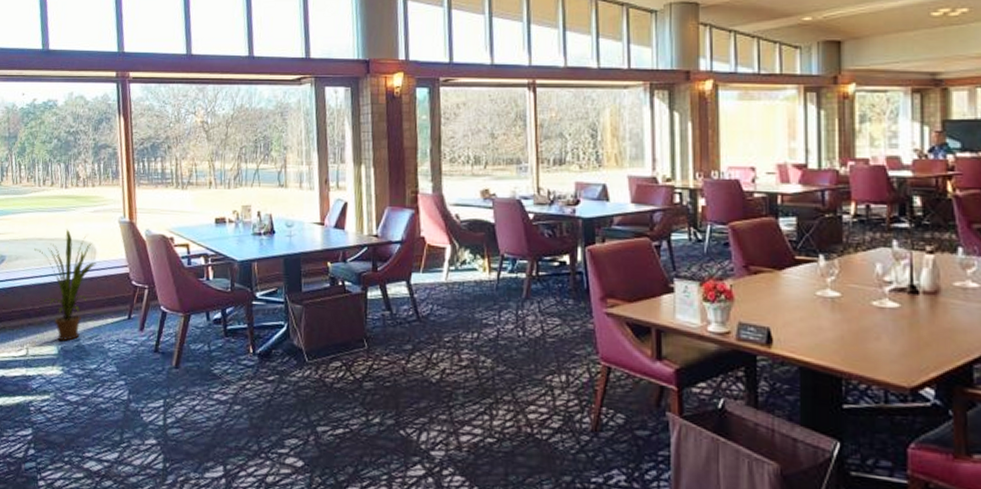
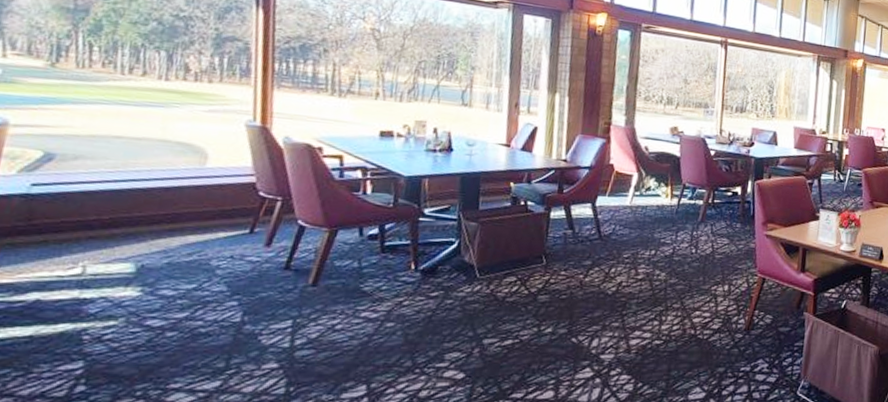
house plant: present [34,229,96,341] -> none [106,128,207,257]

